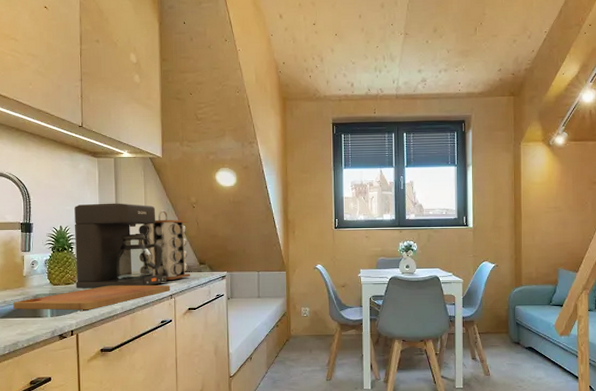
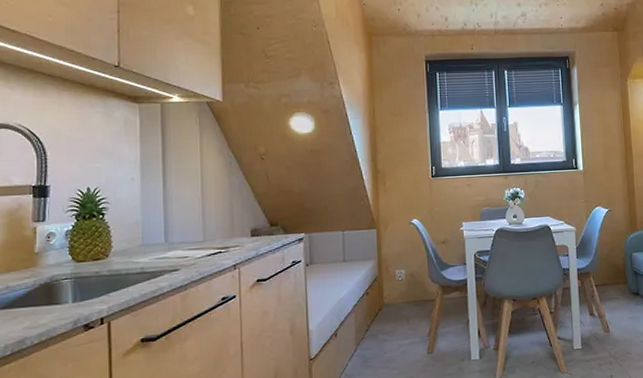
cutting board: present [13,284,171,311] -> none [19,253,234,297]
coffee maker: present [74,203,167,290] -> none [106,156,230,265]
spice rack: present [139,209,190,281] -> none [192,163,259,248]

